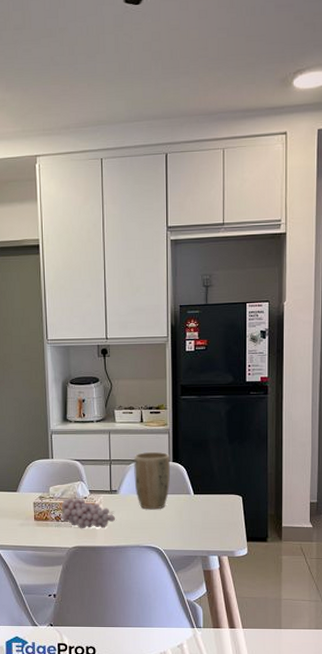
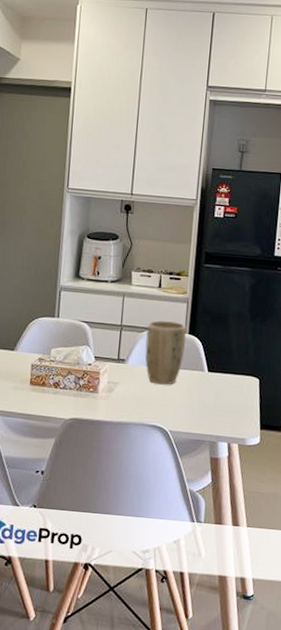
fruit: present [59,498,116,529] -> none [58,363,121,401]

